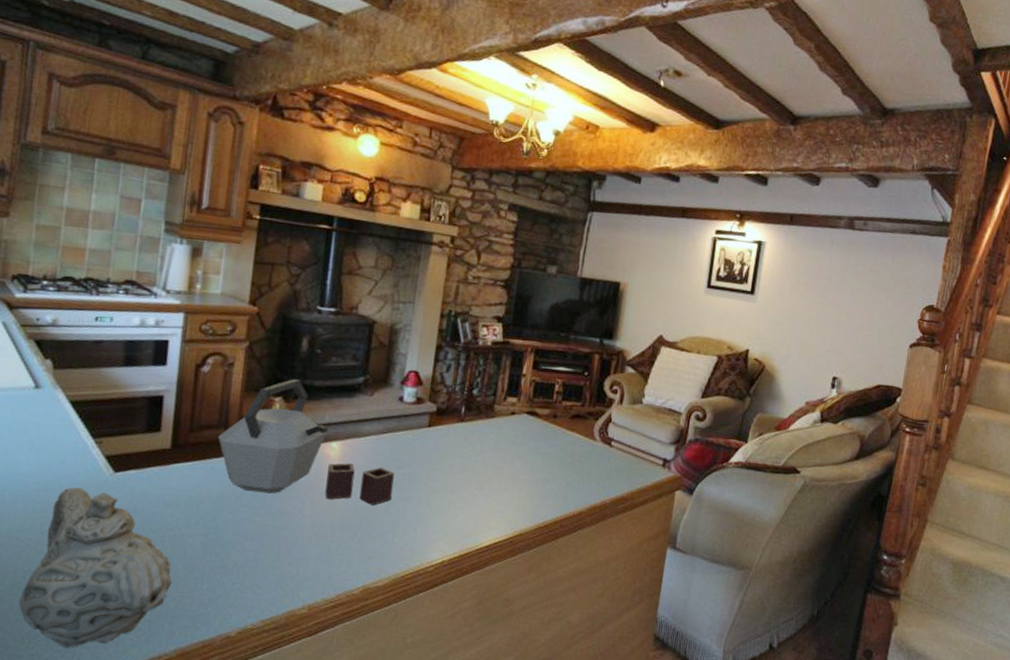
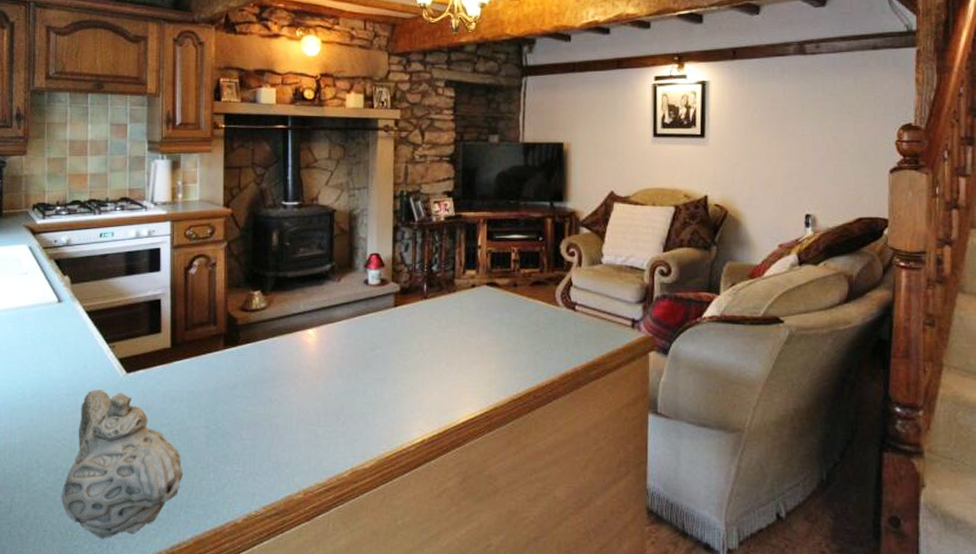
kettle: present [217,379,394,505] -> none [209,273,368,388]

